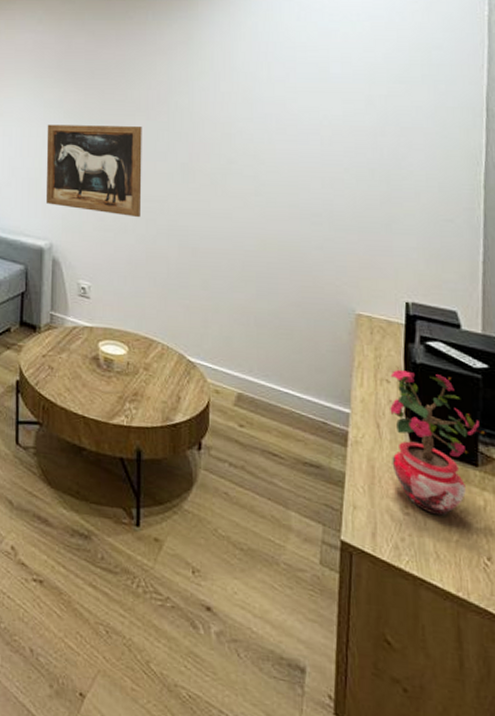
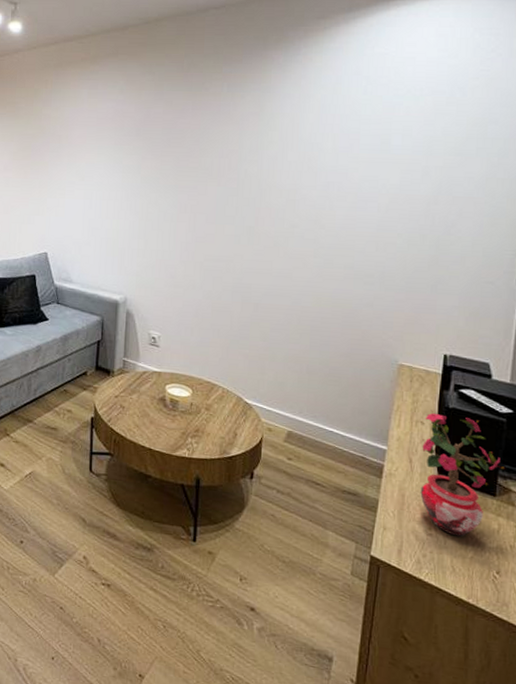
wall art: present [46,124,142,218] -> none [122,189,213,276]

